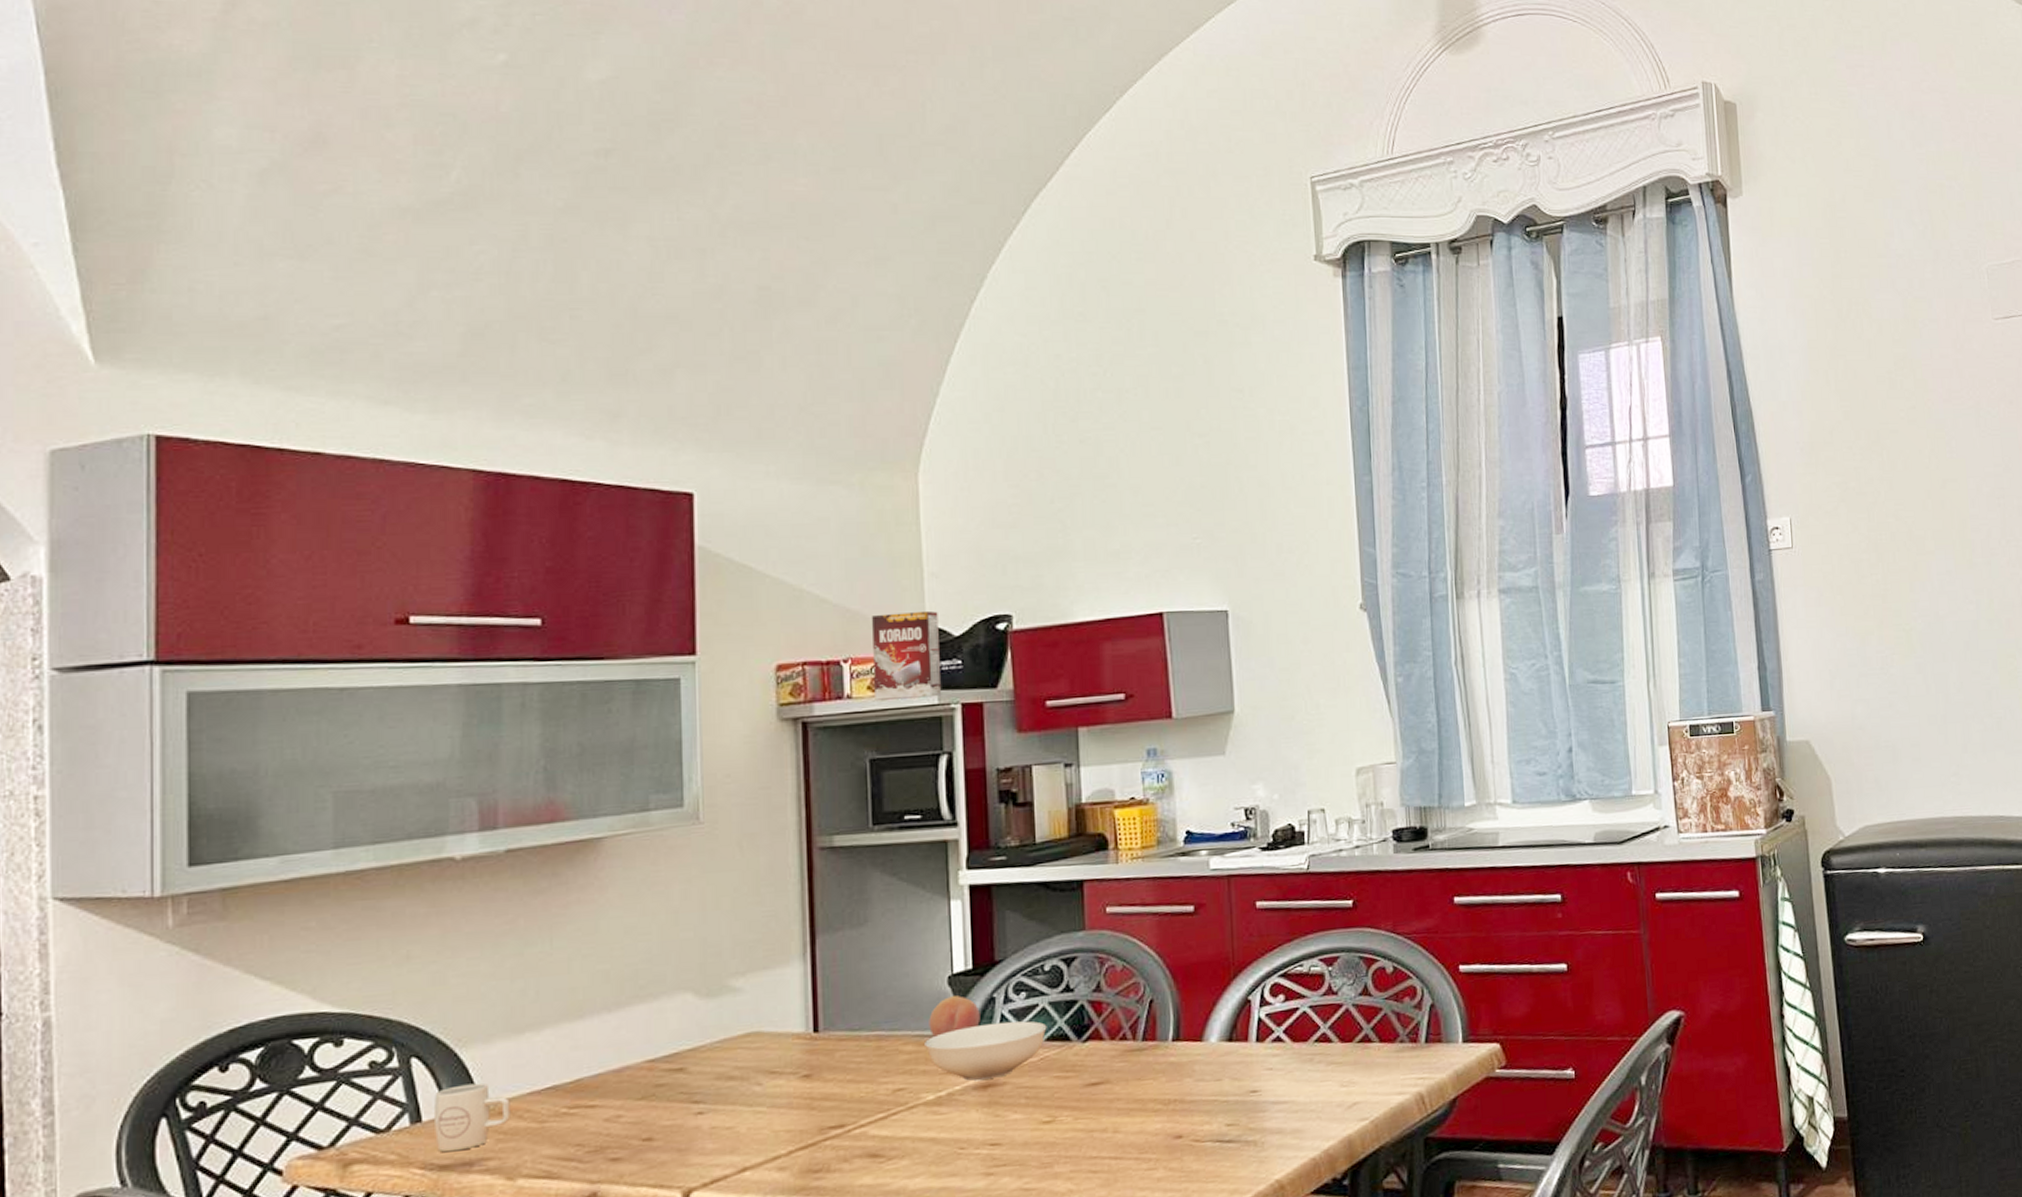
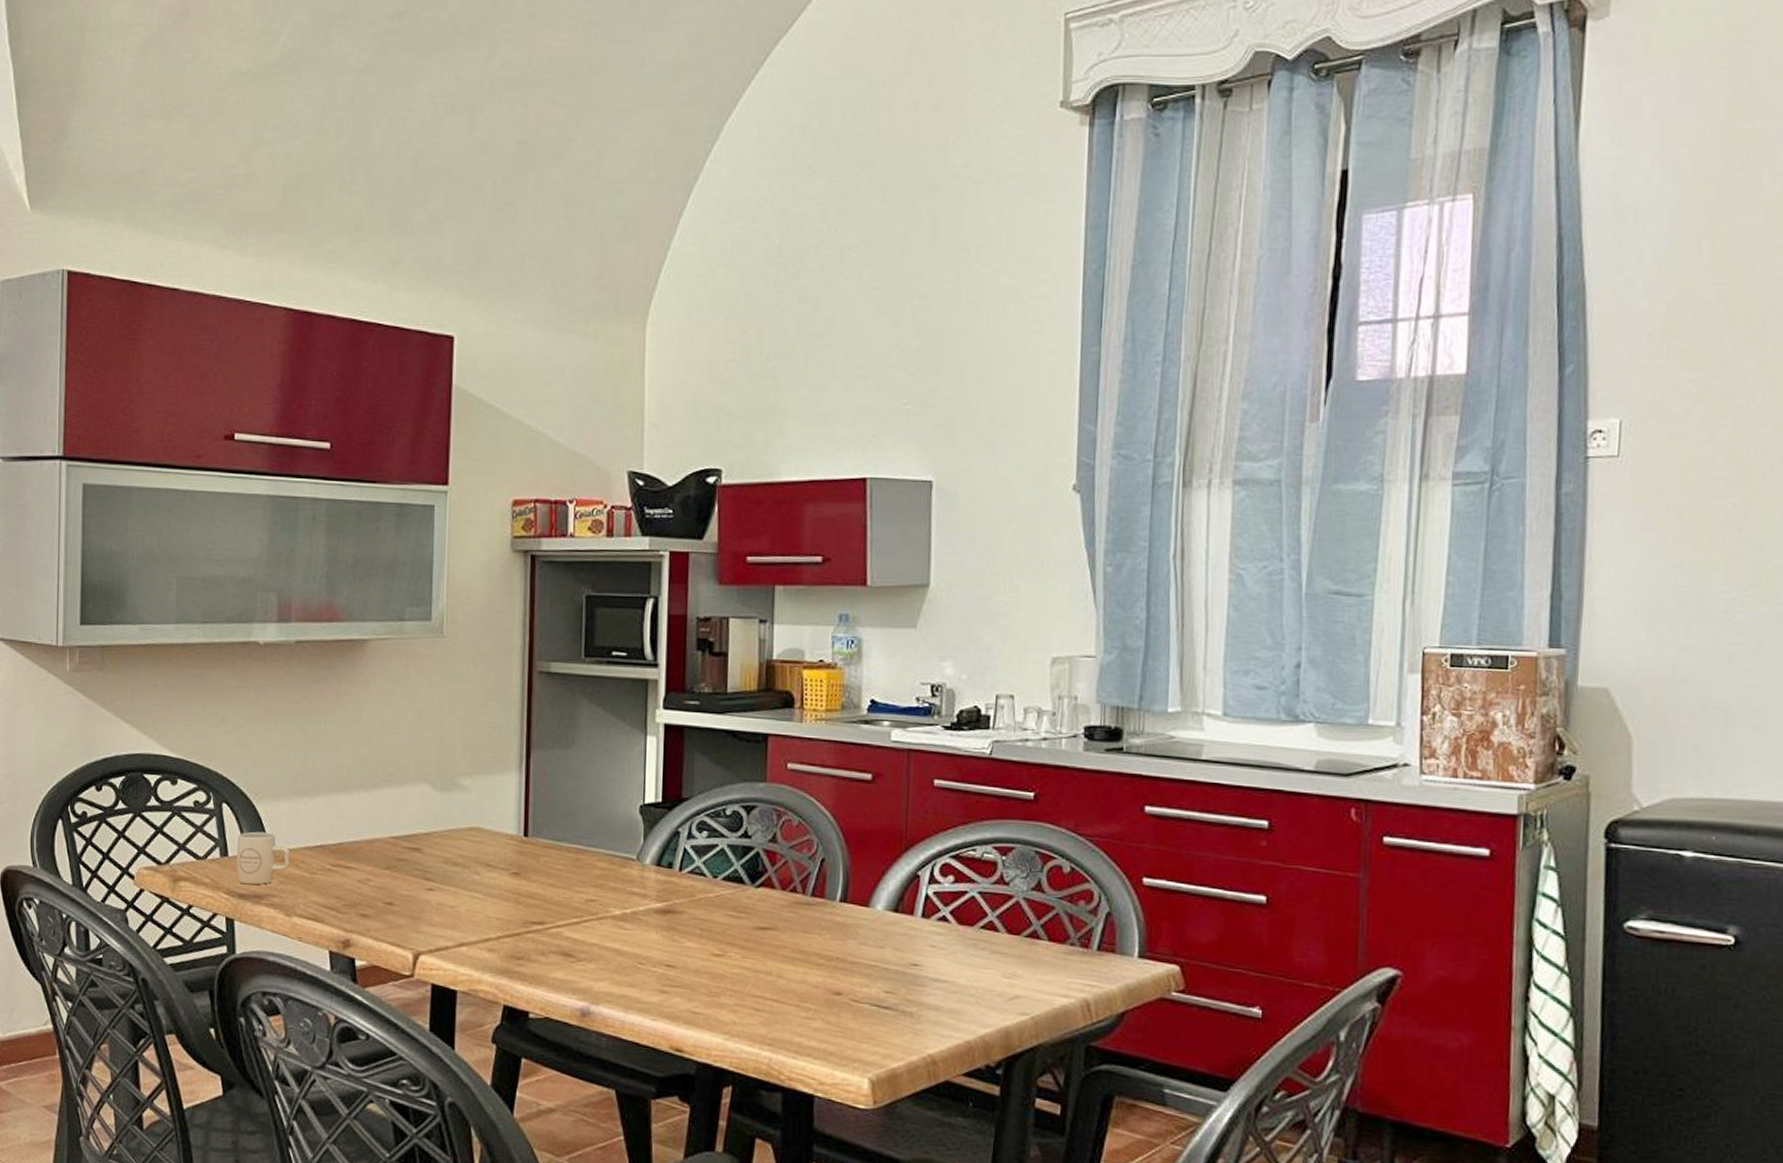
cereal box: present [872,610,942,700] -> none [594,459,655,543]
bowl: present [924,1021,1047,1081] -> none [616,854,724,906]
fruit: present [929,996,980,1037] -> none [620,824,666,859]

